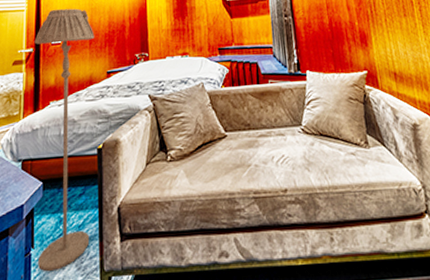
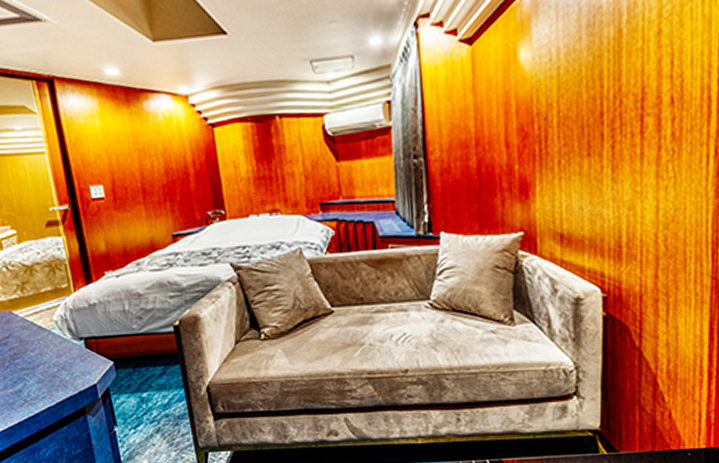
floor lamp: present [34,8,95,272] -> none [67,149,180,448]

